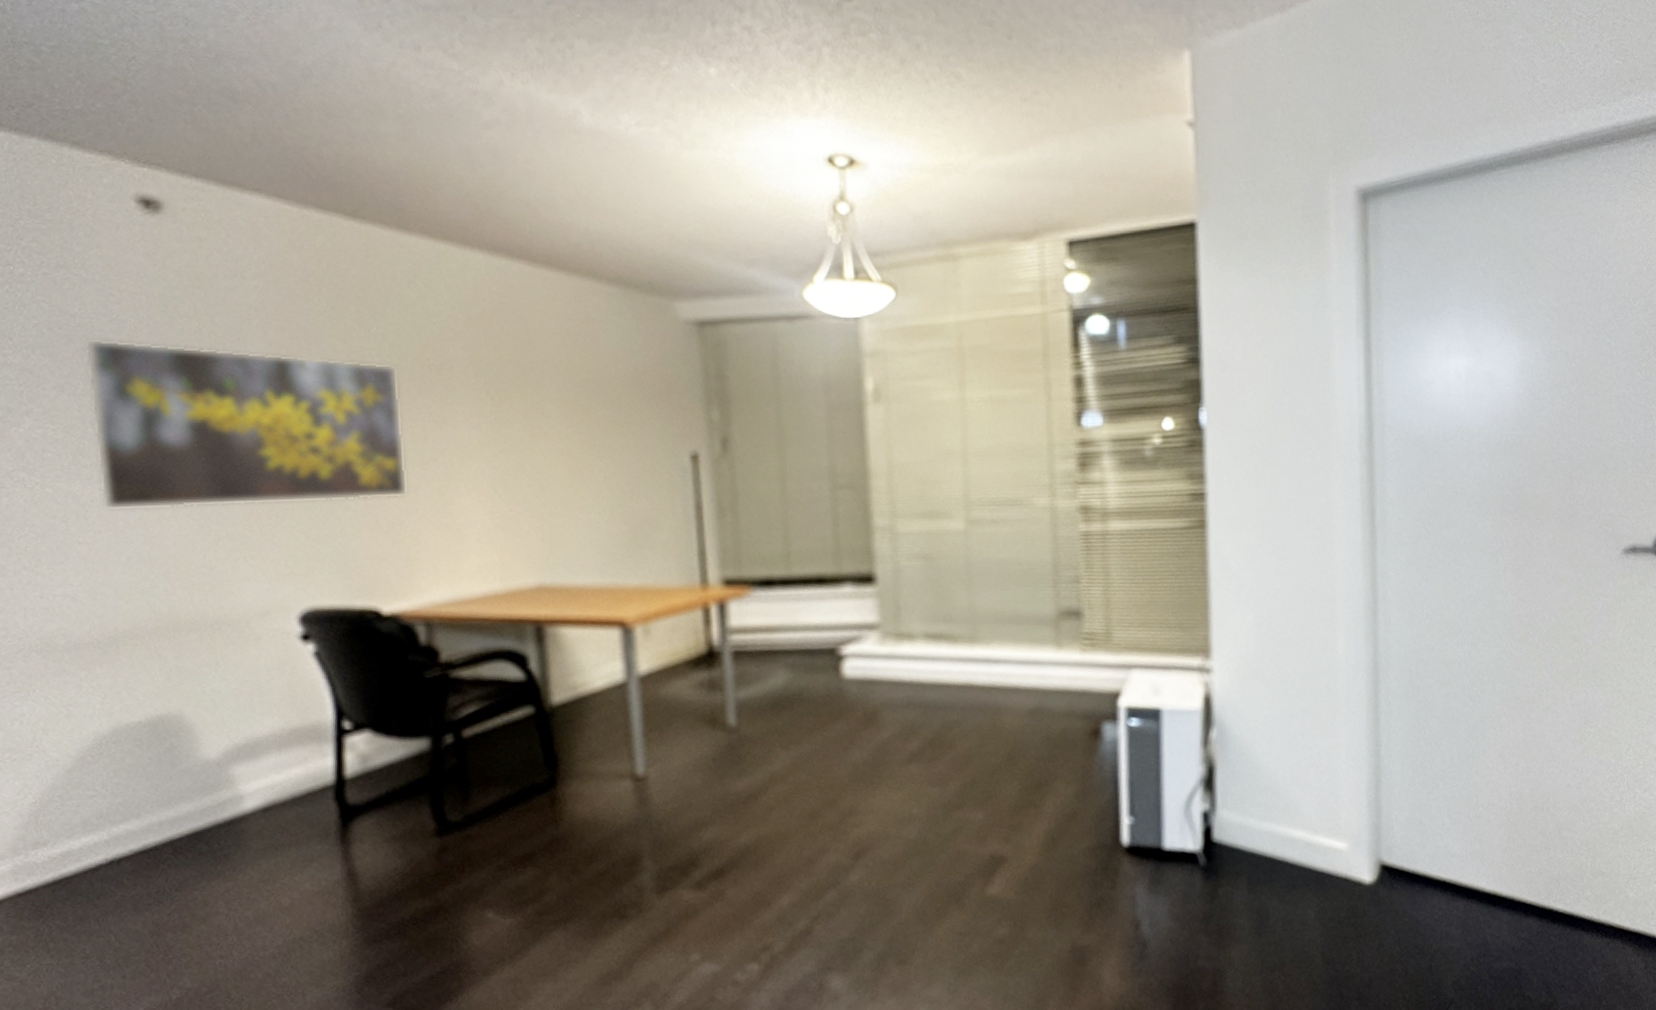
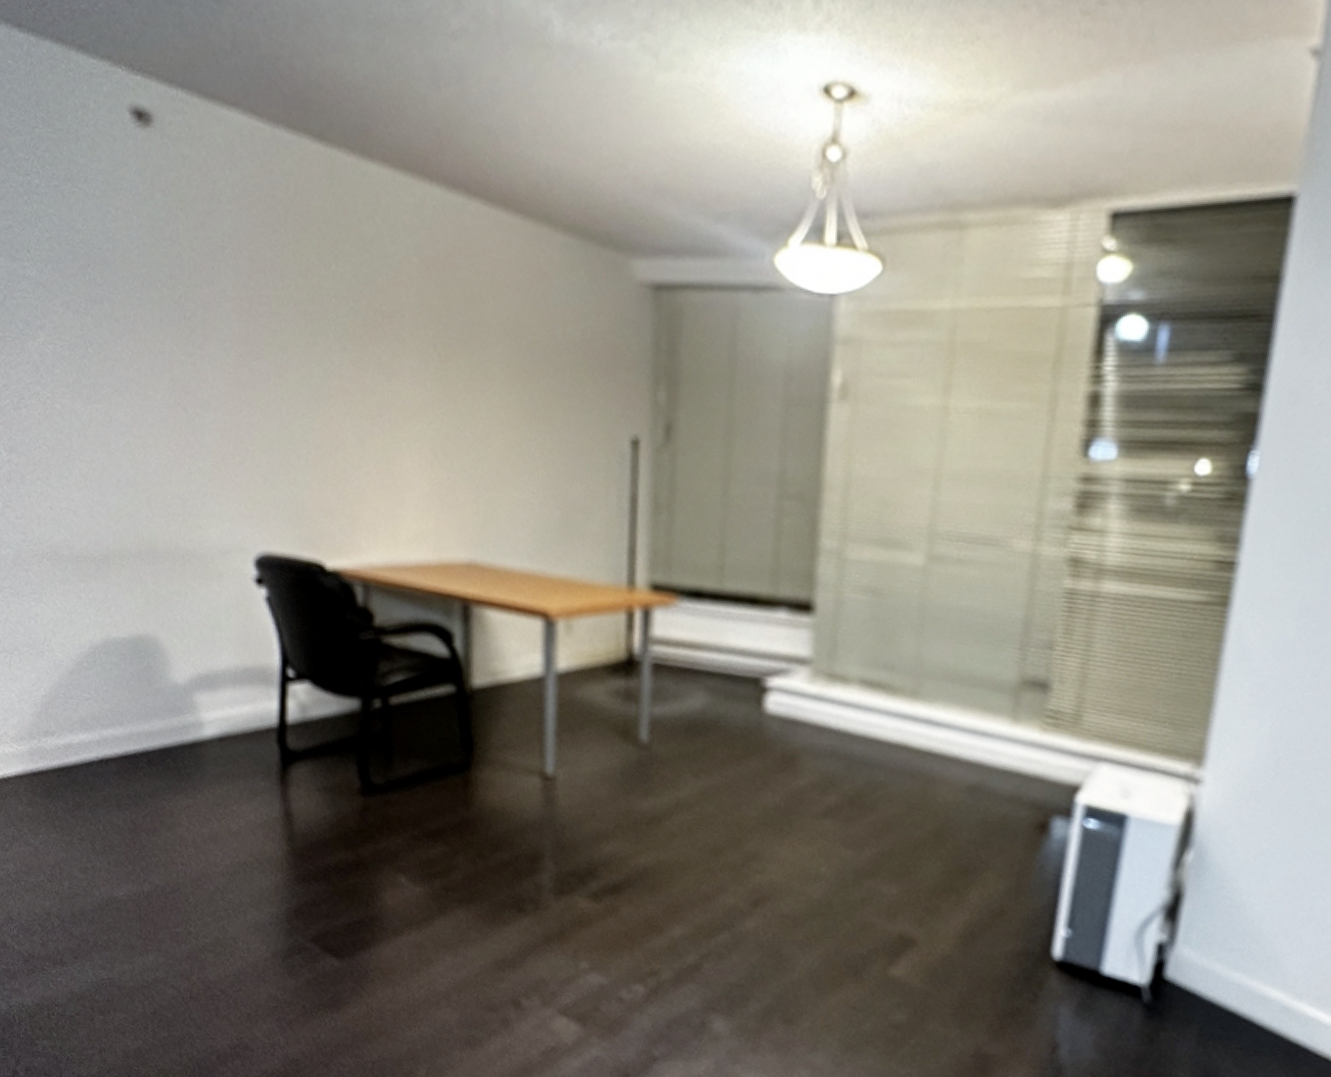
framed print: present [84,338,409,510] -> none [86,256,356,451]

